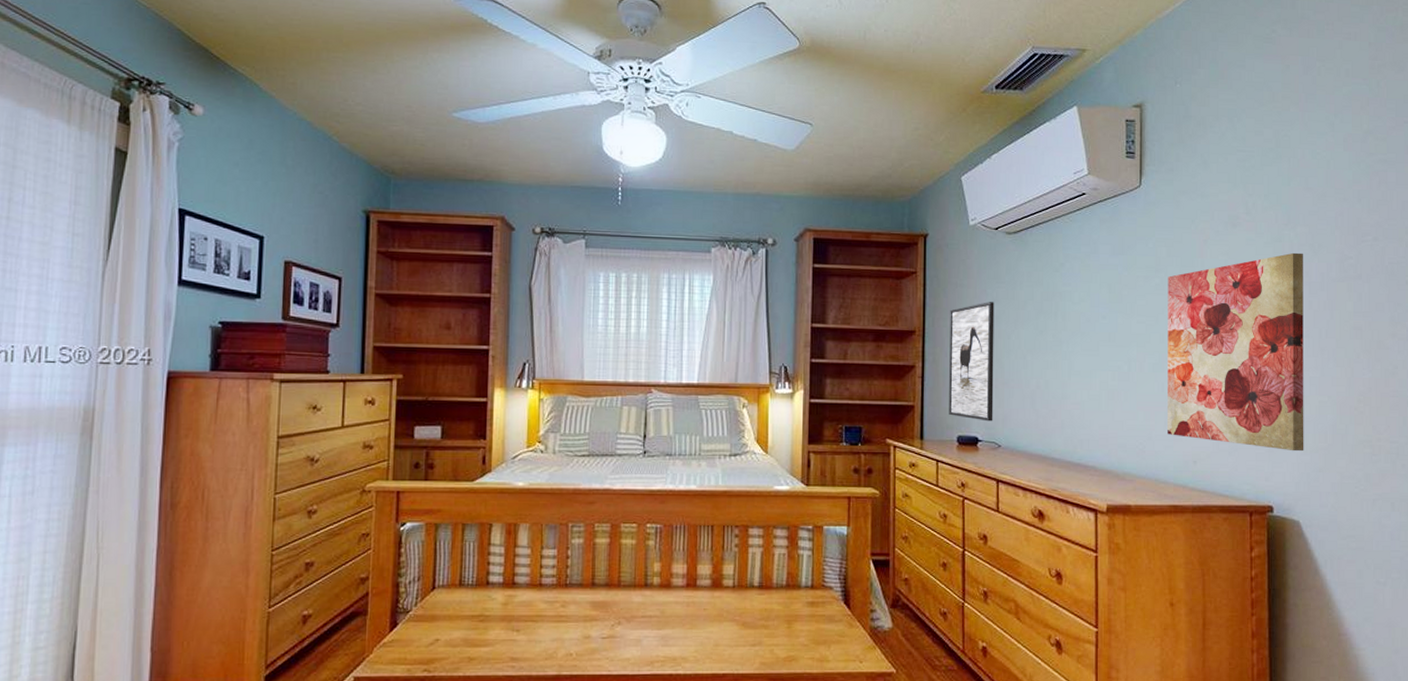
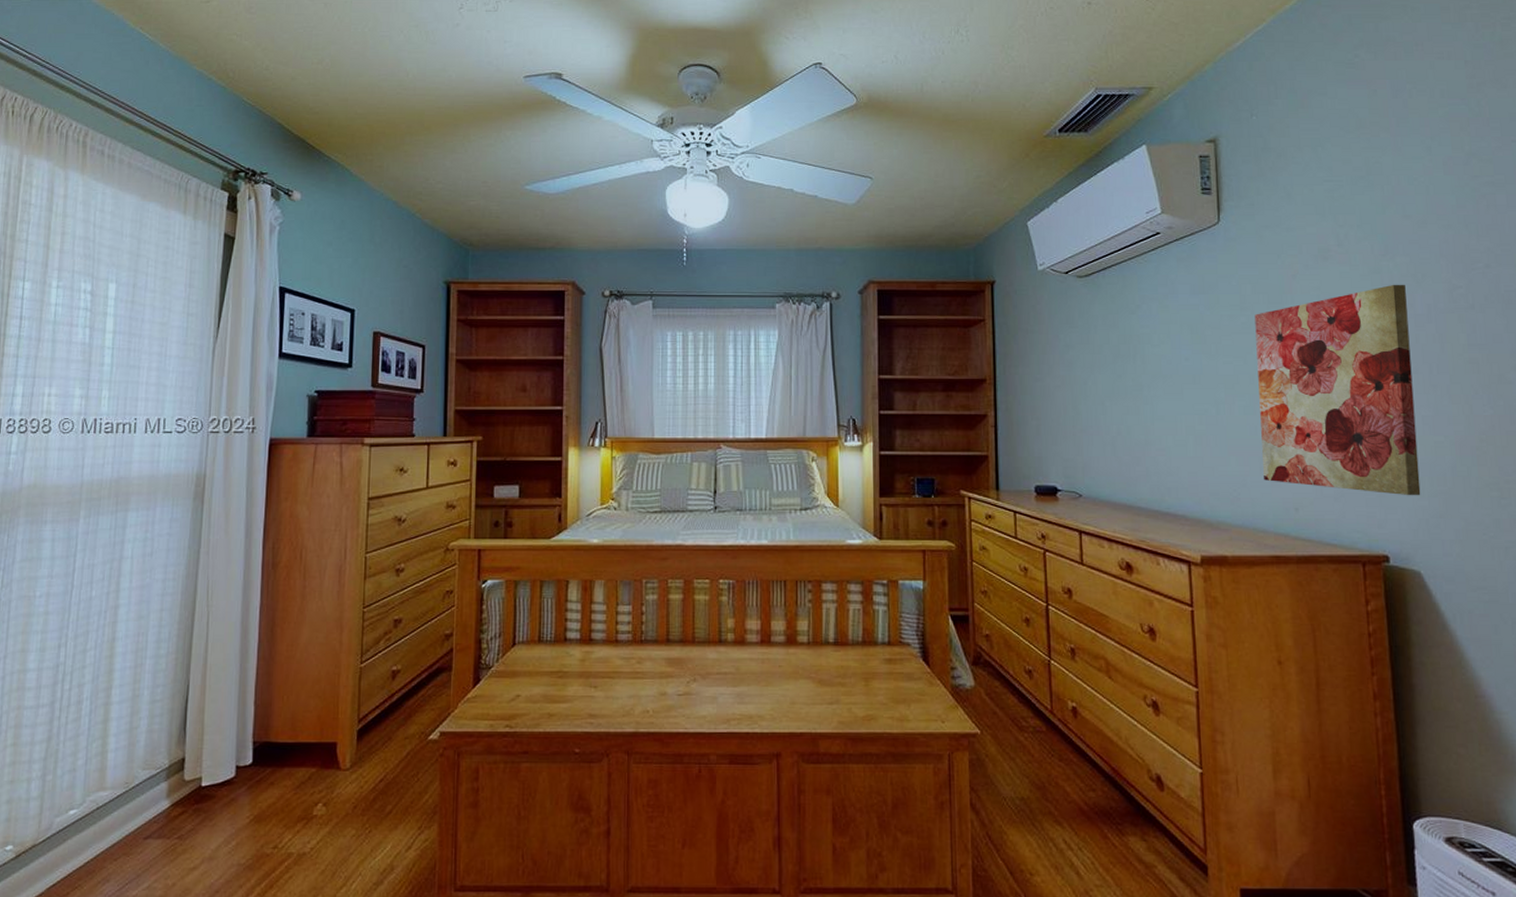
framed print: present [949,302,994,422] -> none [1021,347,1073,470]

